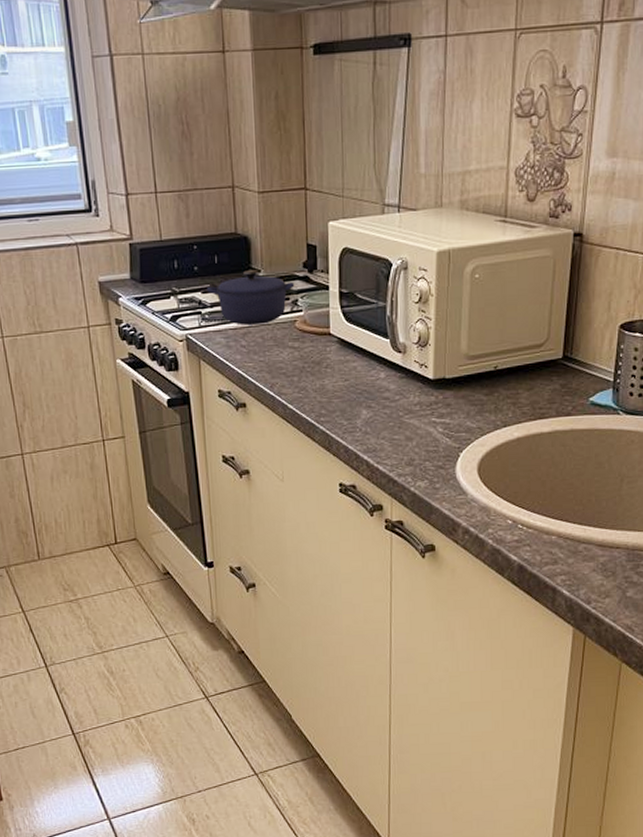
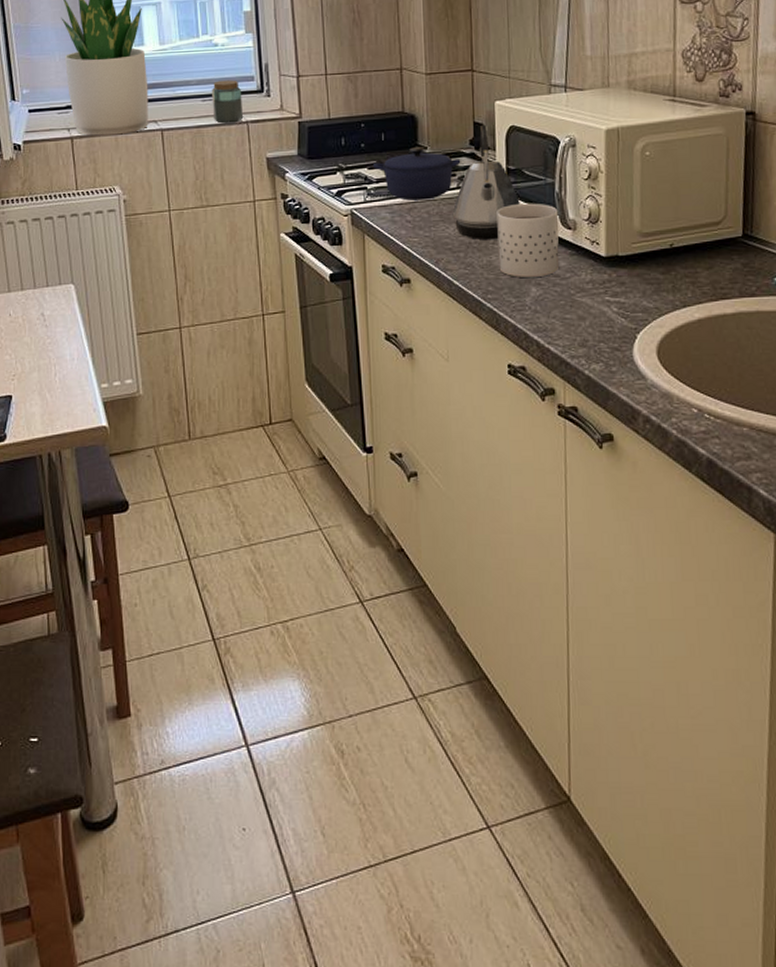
peanut butter: none [38,198,72,246] -> present [212,80,243,124]
kettle: none [286,247,352,365] -> present [452,125,520,241]
mug: none [329,327,390,400] -> present [496,203,560,277]

